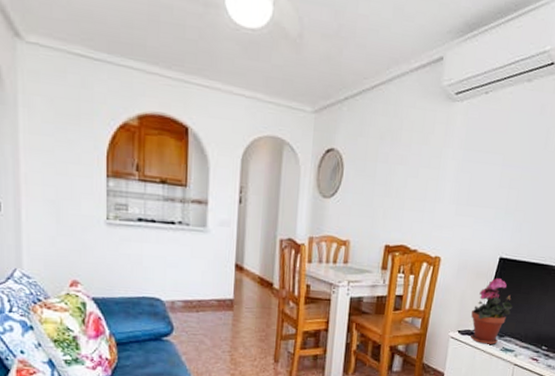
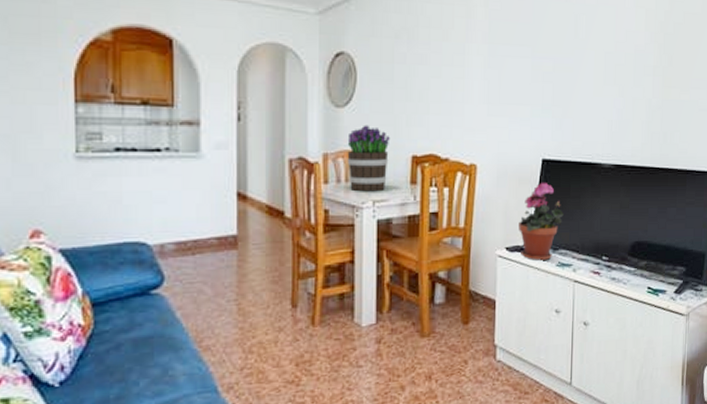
bouquet: none [329,215,368,274] -> present [347,125,390,192]

